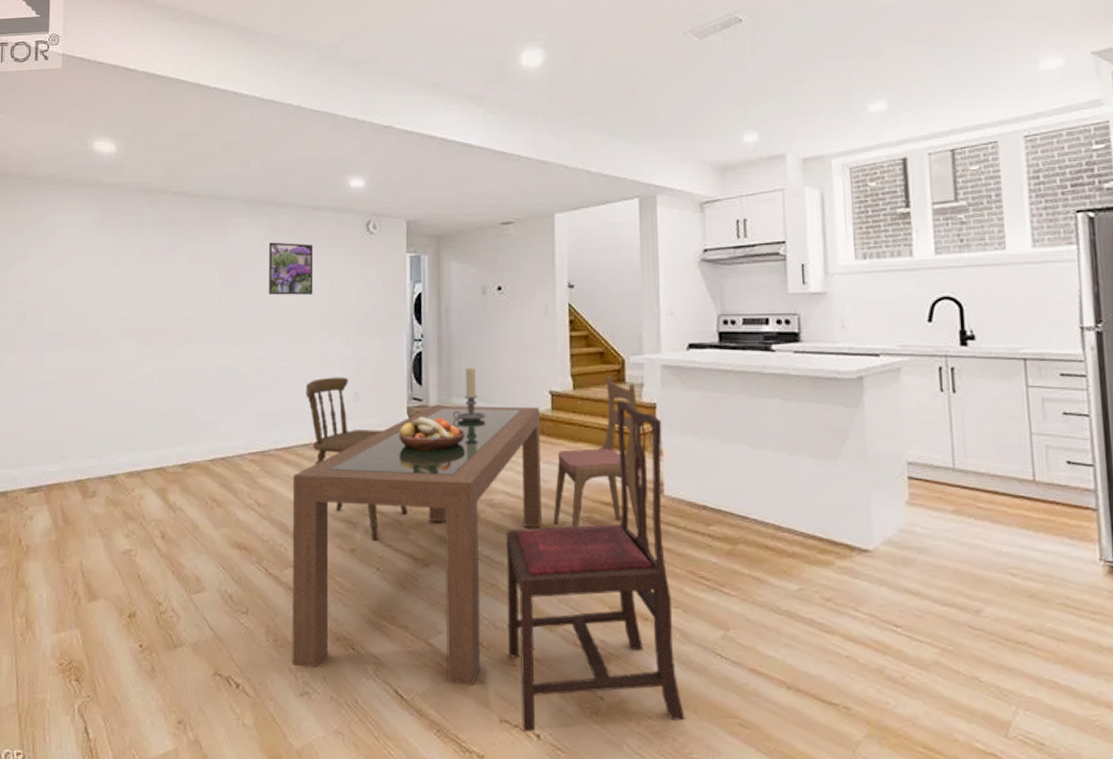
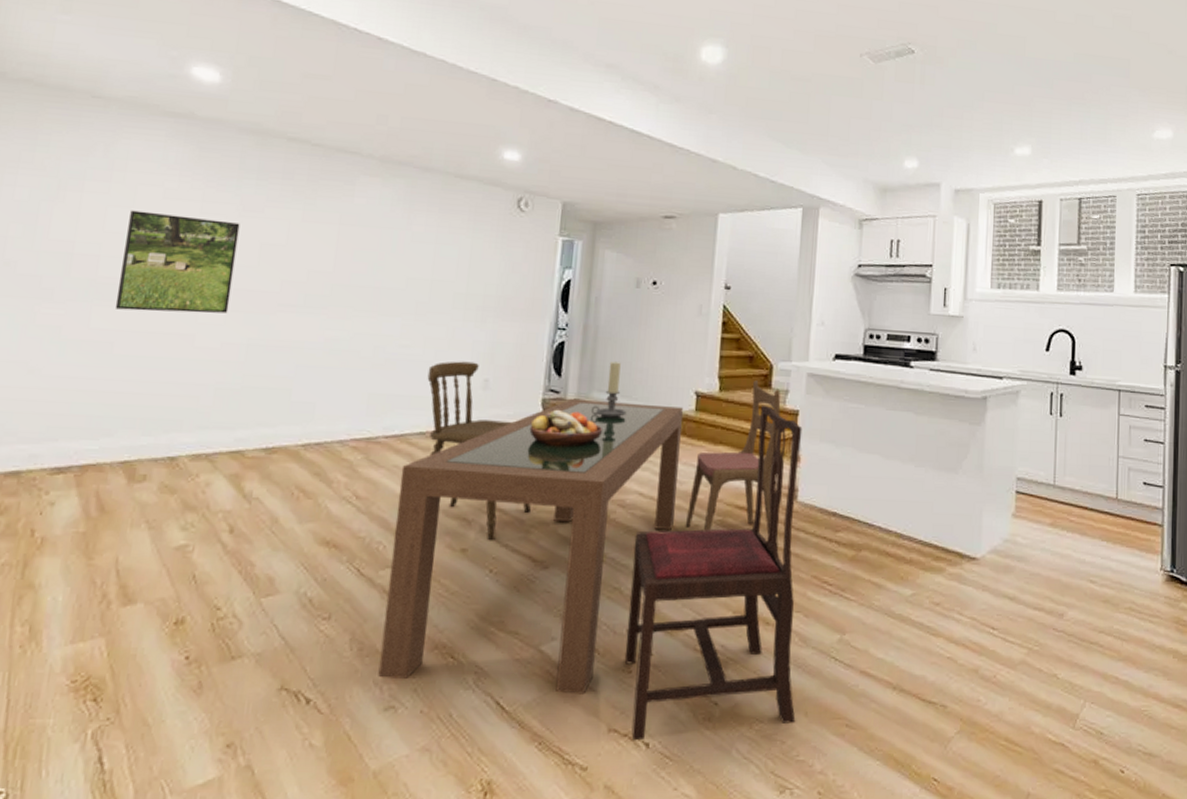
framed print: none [58,269,143,353] -> present [115,210,240,314]
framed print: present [269,242,313,295] -> none [396,207,454,270]

